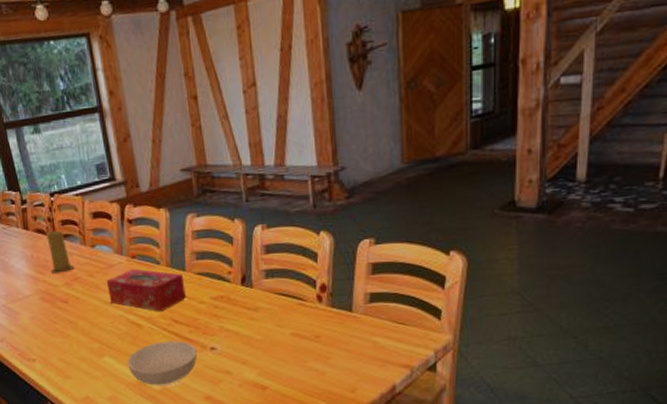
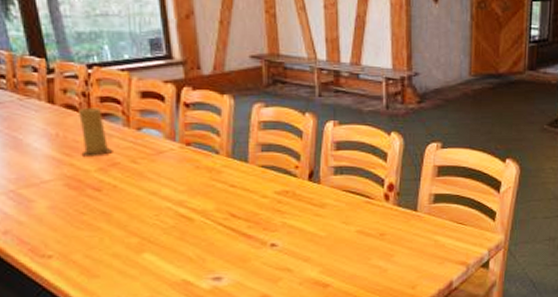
tissue box: present [106,269,186,312] -> none [152,157,247,205]
serving bowl: present [127,340,198,386] -> none [172,236,256,285]

